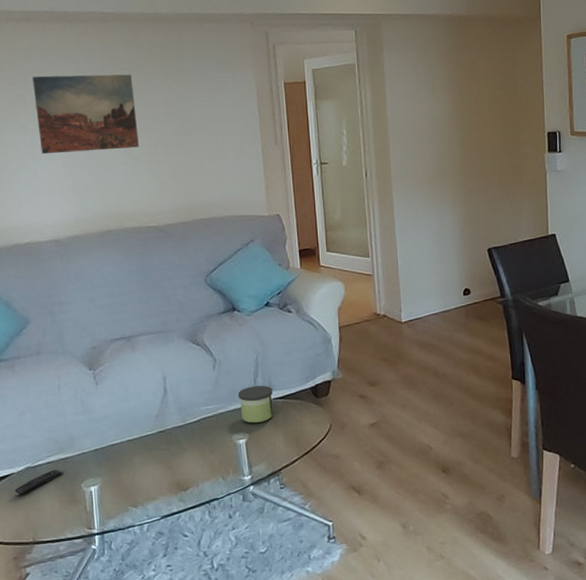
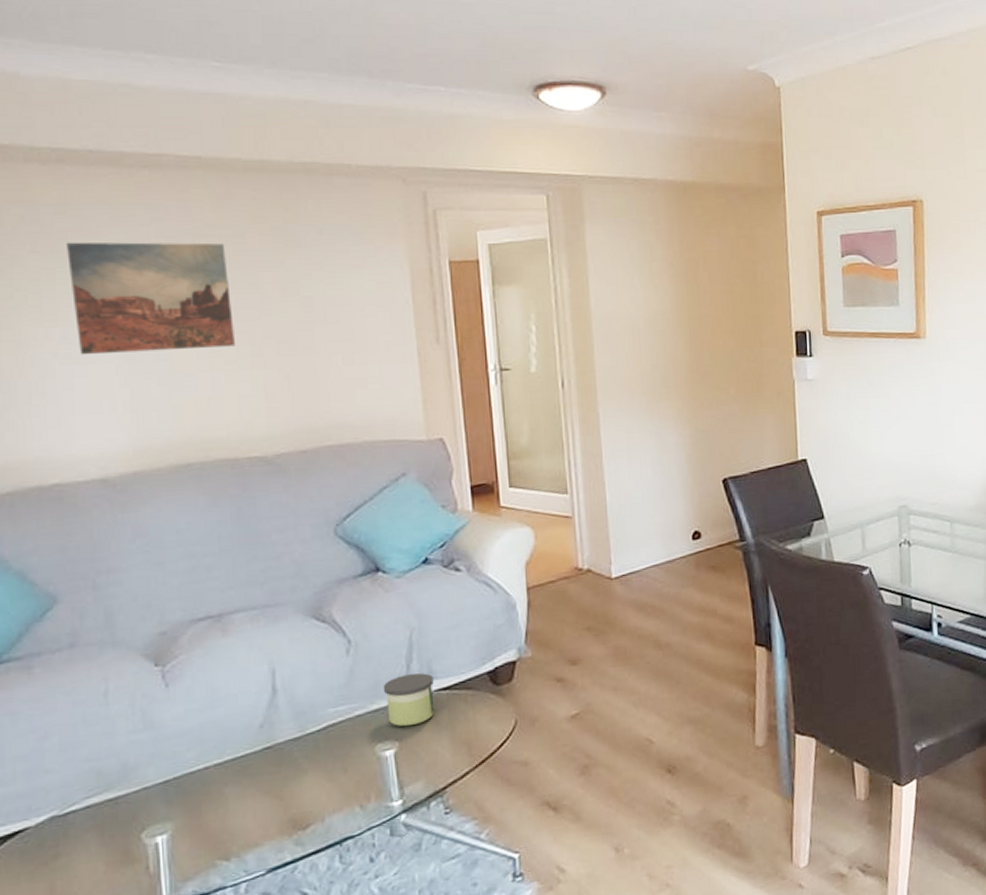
remote control: present [13,469,63,496] -> none [28,815,112,861]

